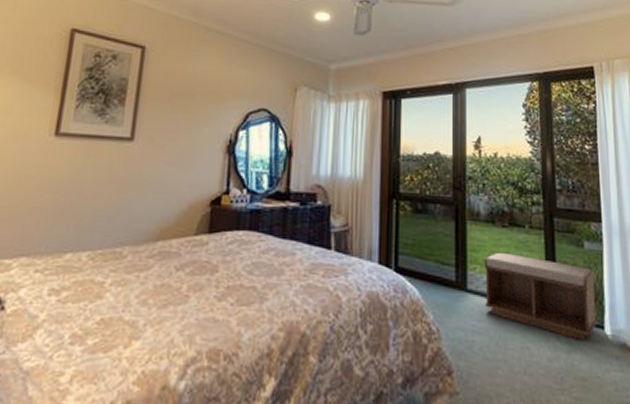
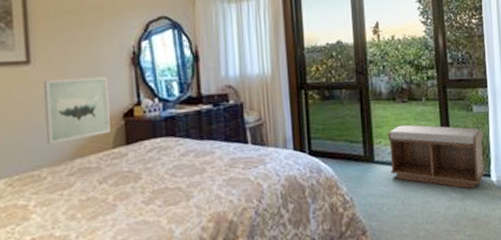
wall art: none [133,158,202,223] -> present [43,76,110,144]

